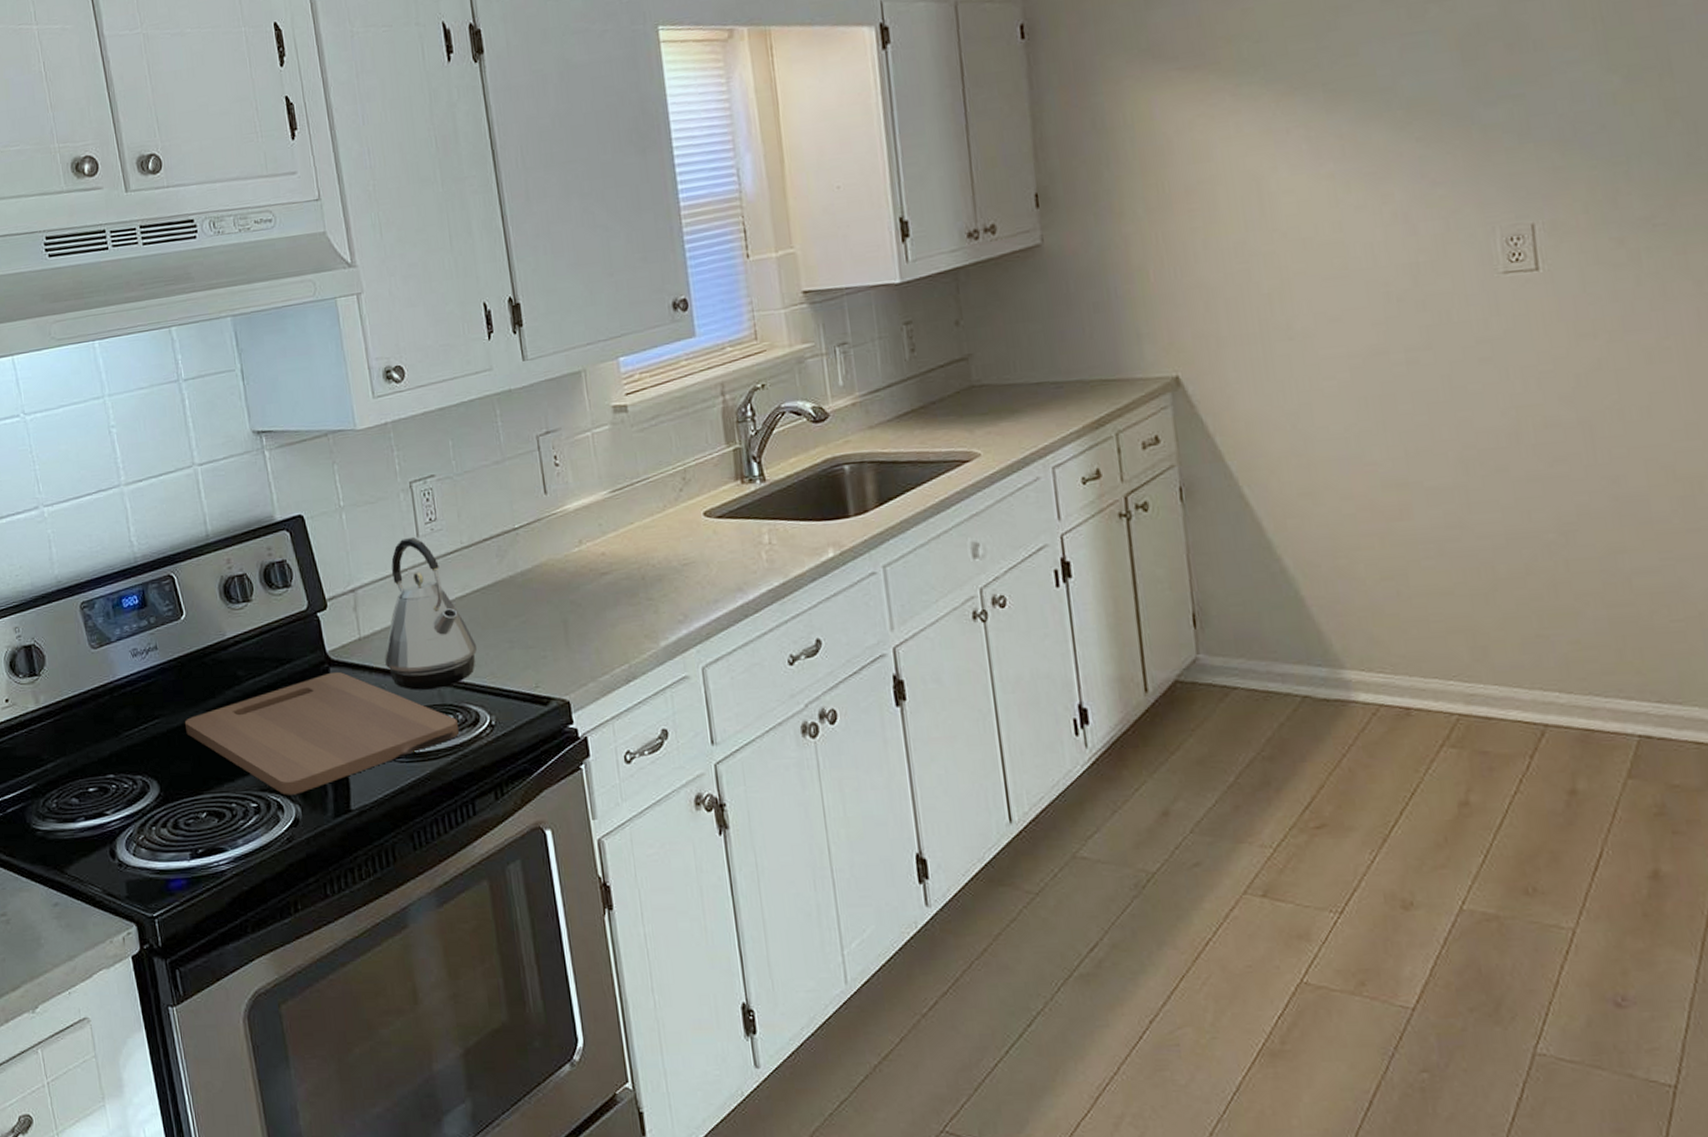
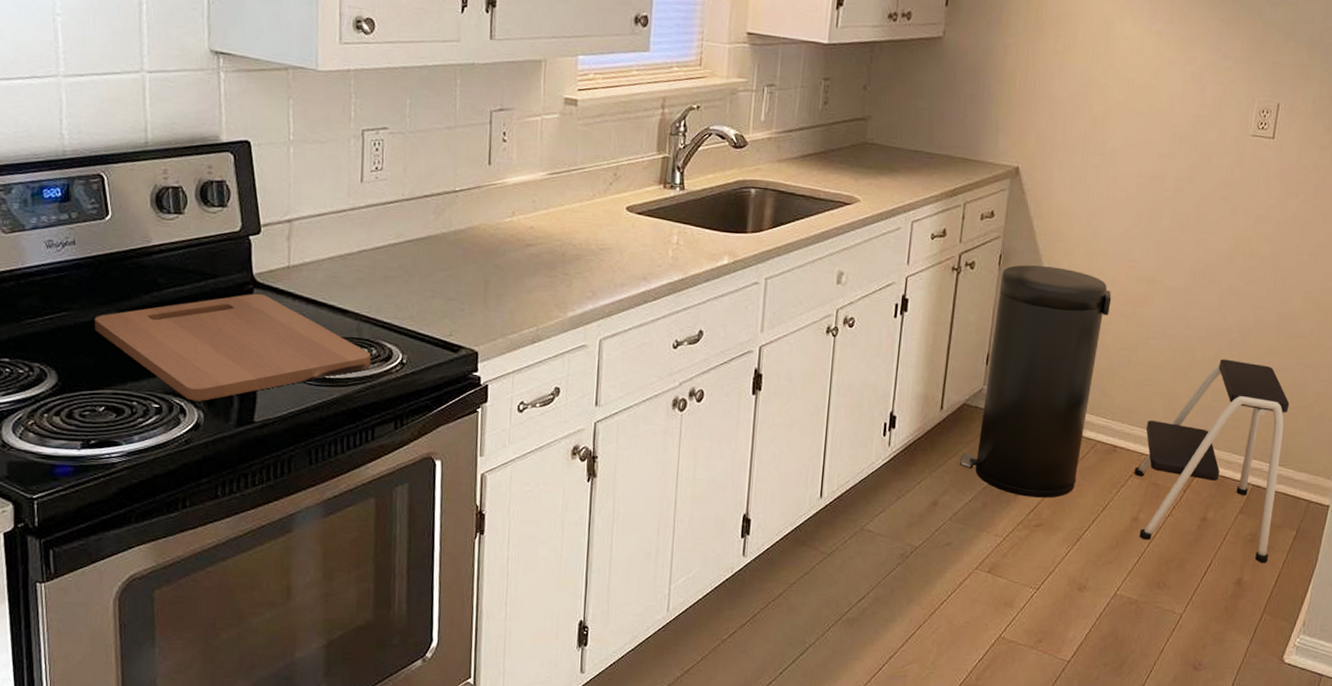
kettle: present [384,536,477,691] -> none [309,181,400,324]
pedal bin: none [1187,489,1362,791] -> present [960,265,1112,498]
step stool: none [1445,568,1695,844] -> present [1134,359,1290,562]

